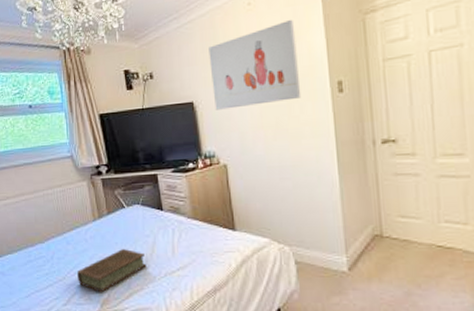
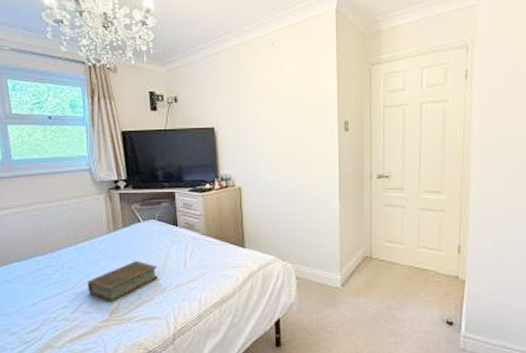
wall art: present [208,19,302,110] -> none [232,62,313,137]

